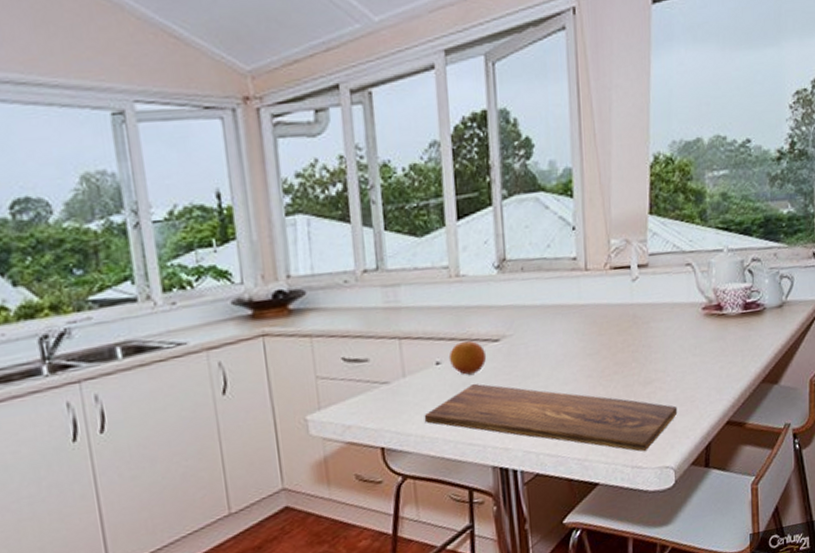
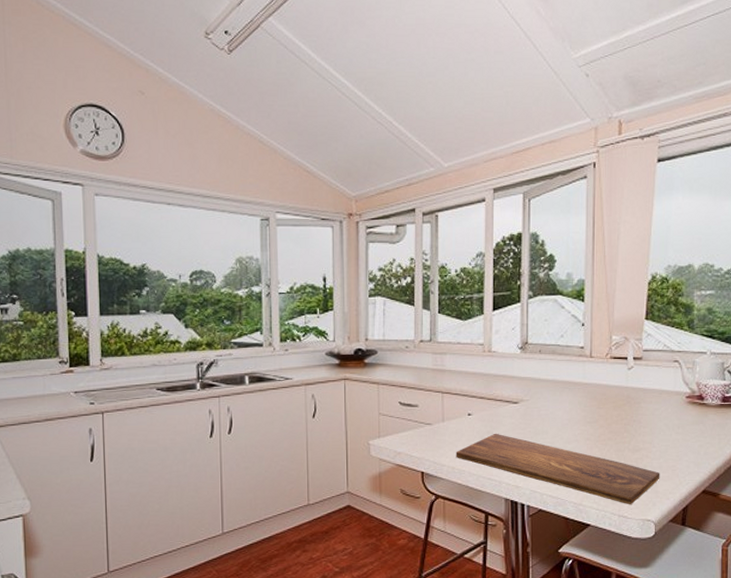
fruit: present [448,340,487,375] -> none [478,400,507,426]

